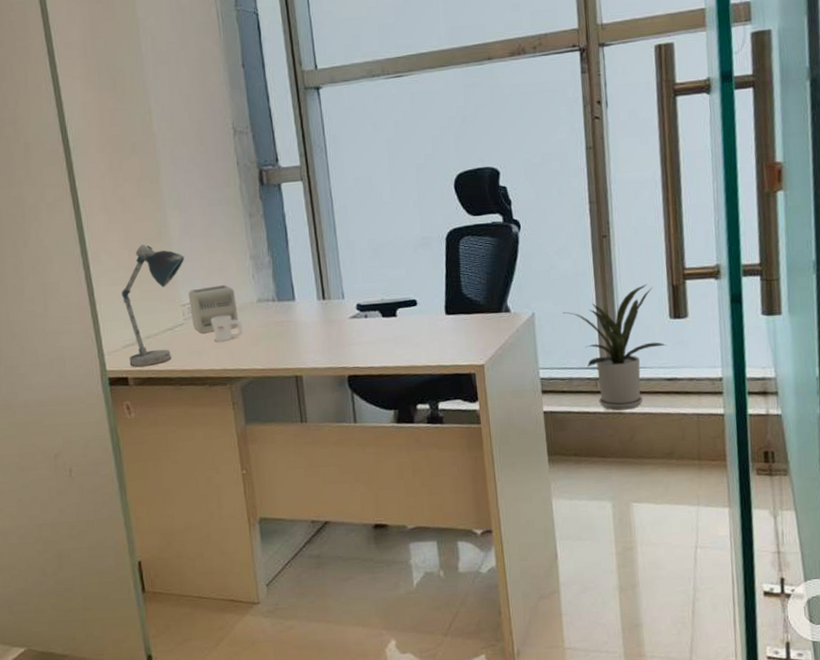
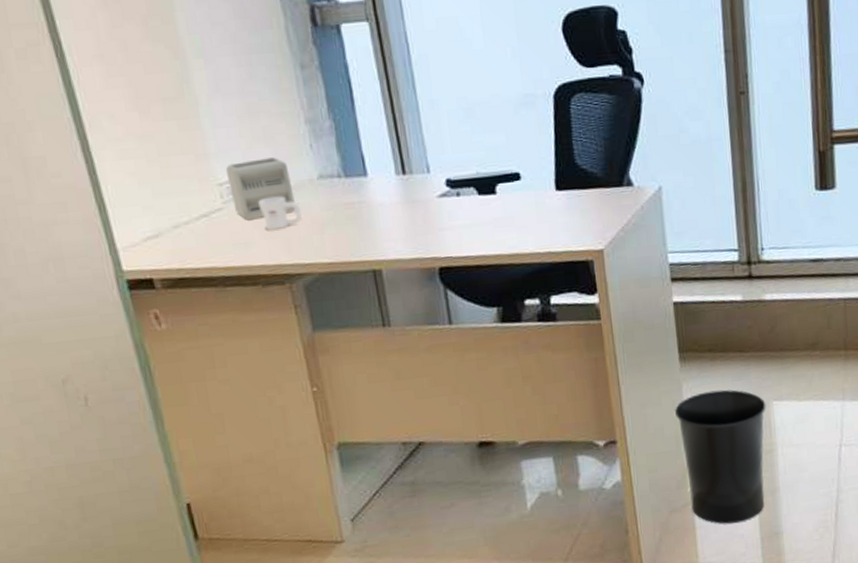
desk lamp: present [121,244,185,368] -> none [134,105,218,266]
waste bin: none [544,490,627,613] -> present [675,389,766,524]
house plant: present [563,284,667,410] -> none [694,149,812,298]

